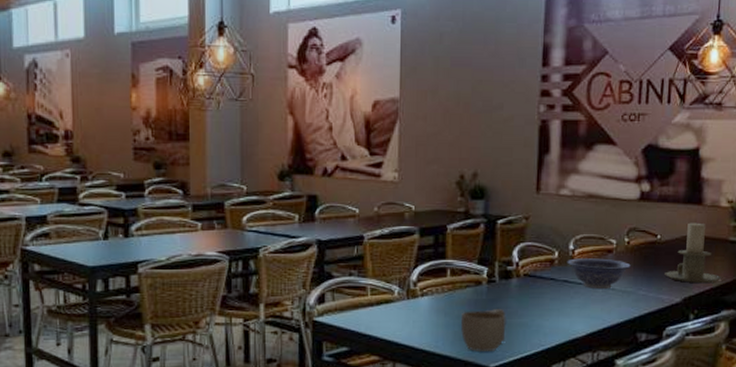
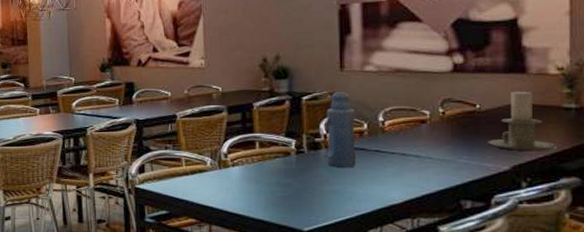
cup: present [461,309,506,353] -> none [272,177,318,217]
bottle: none [517,216,548,298] -> present [327,91,356,167]
decorative bowl: present [567,258,631,290] -> none [377,129,448,159]

